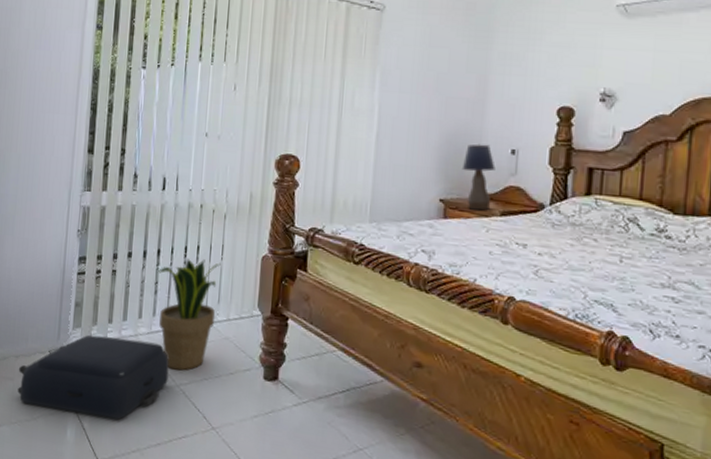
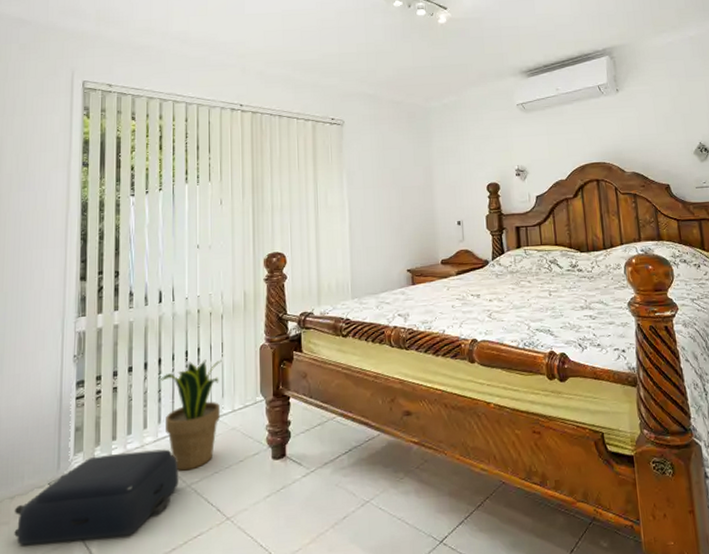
table lamp: present [461,144,495,211] -> none [421,220,448,274]

